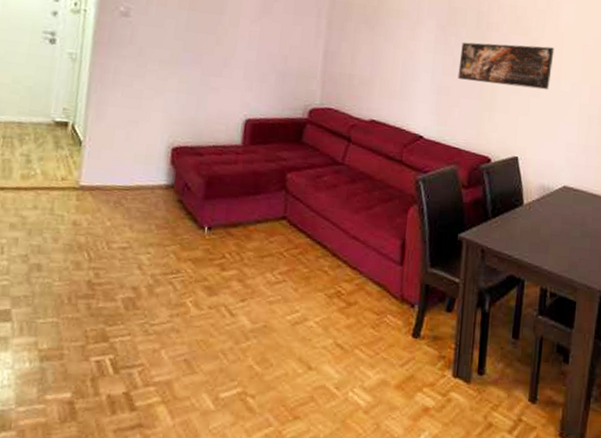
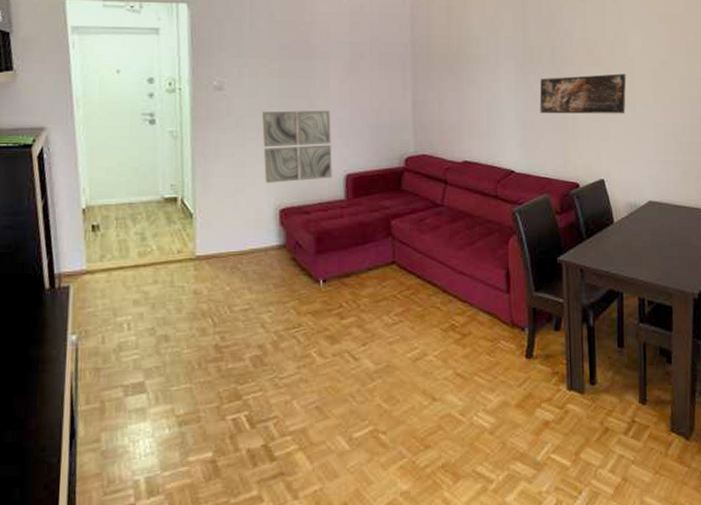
wall art: none [160,43,237,121] -> present [262,110,332,183]

